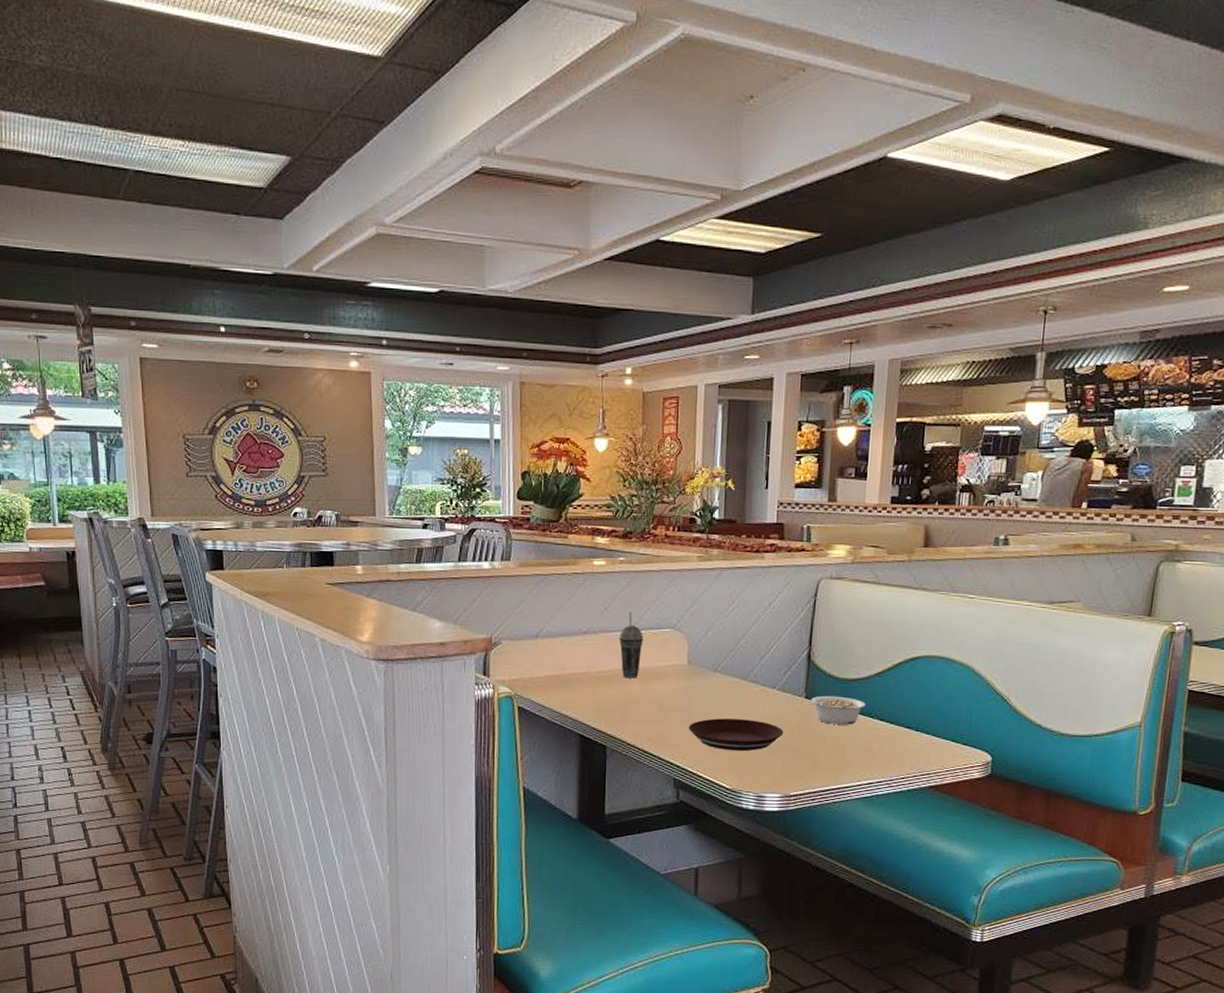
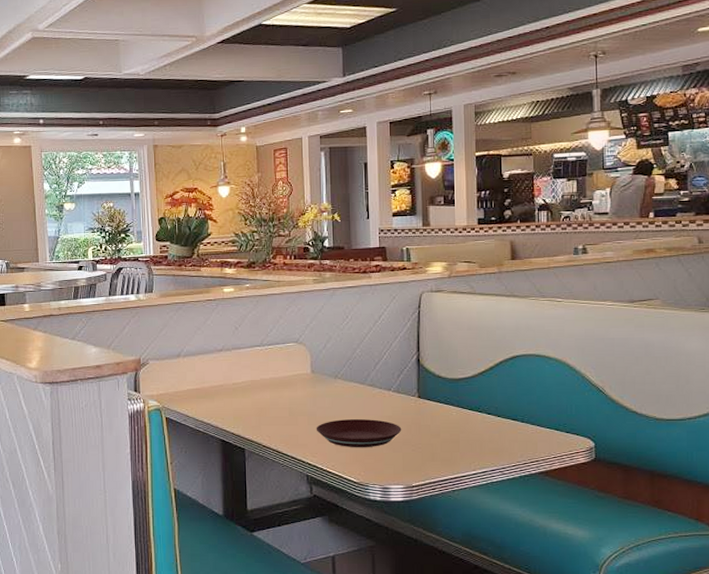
beverage cup: present [619,611,644,679] -> none [250,329,271,388]
legume: present [811,695,866,725] -> none [424,394,473,420]

